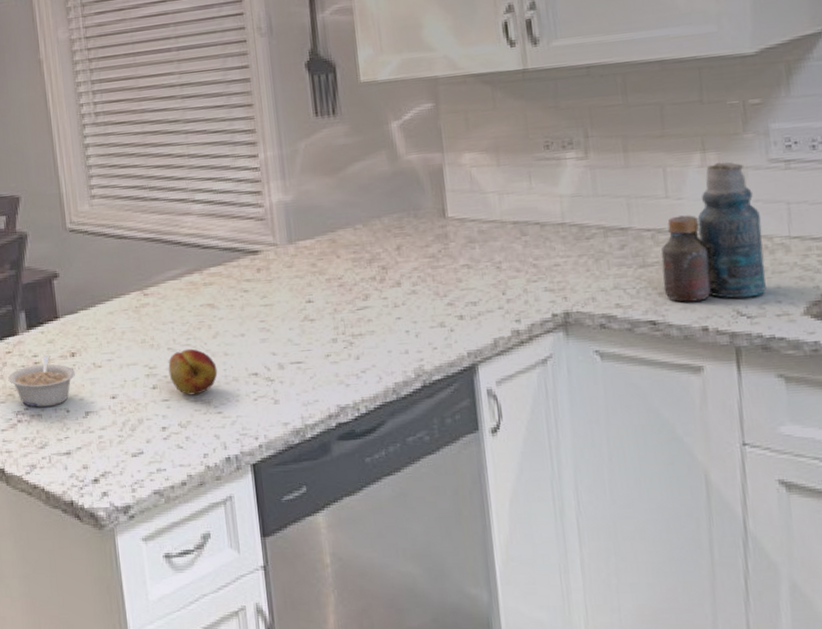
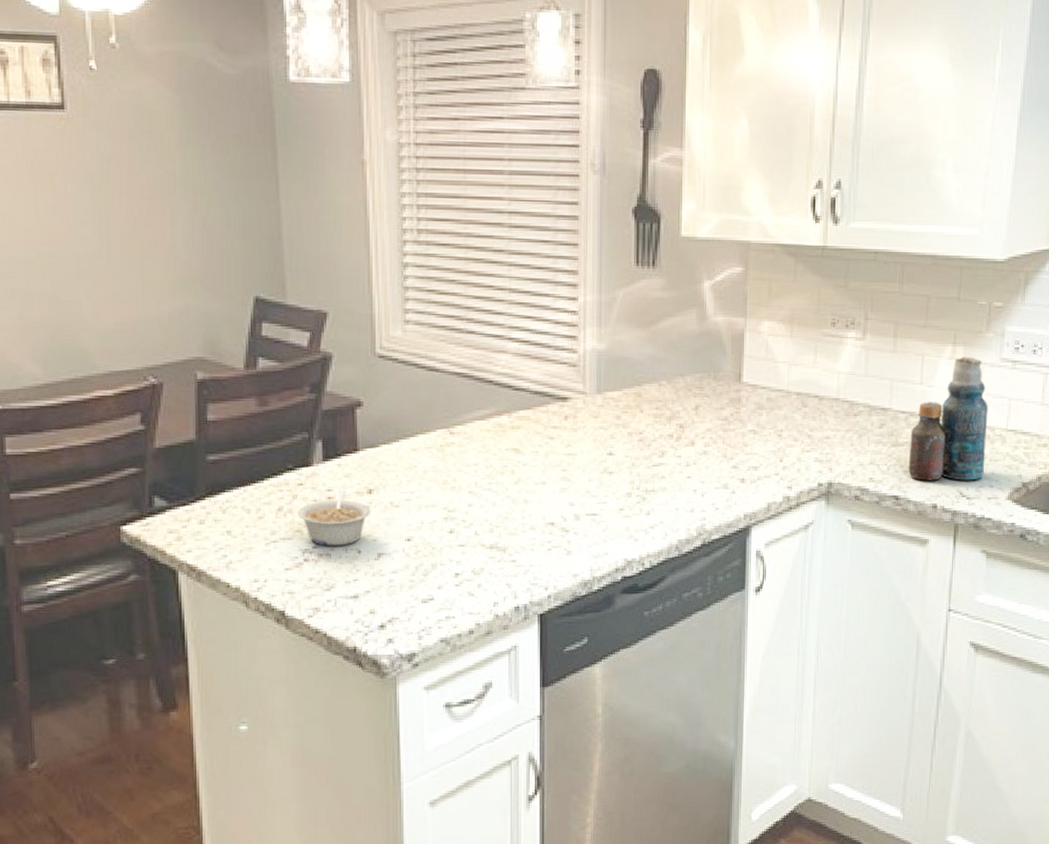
fruit: present [168,348,218,395] -> none [467,493,516,542]

